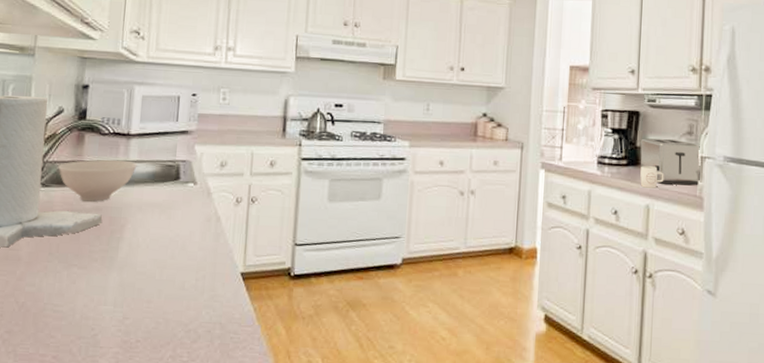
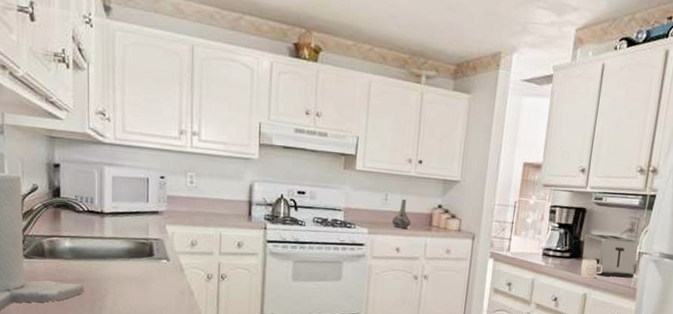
bowl: present [58,159,137,202] -> none [38,235,113,273]
decorative vase: none [435,109,455,141] -> present [392,199,412,229]

